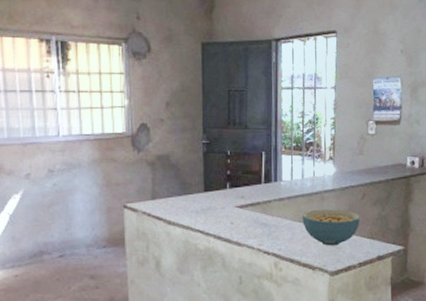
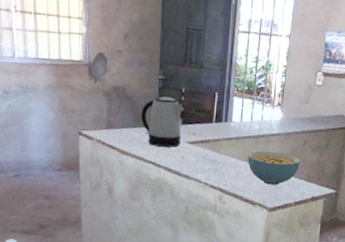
kettle: none [187,161,229,213] -> present [141,96,182,147]

